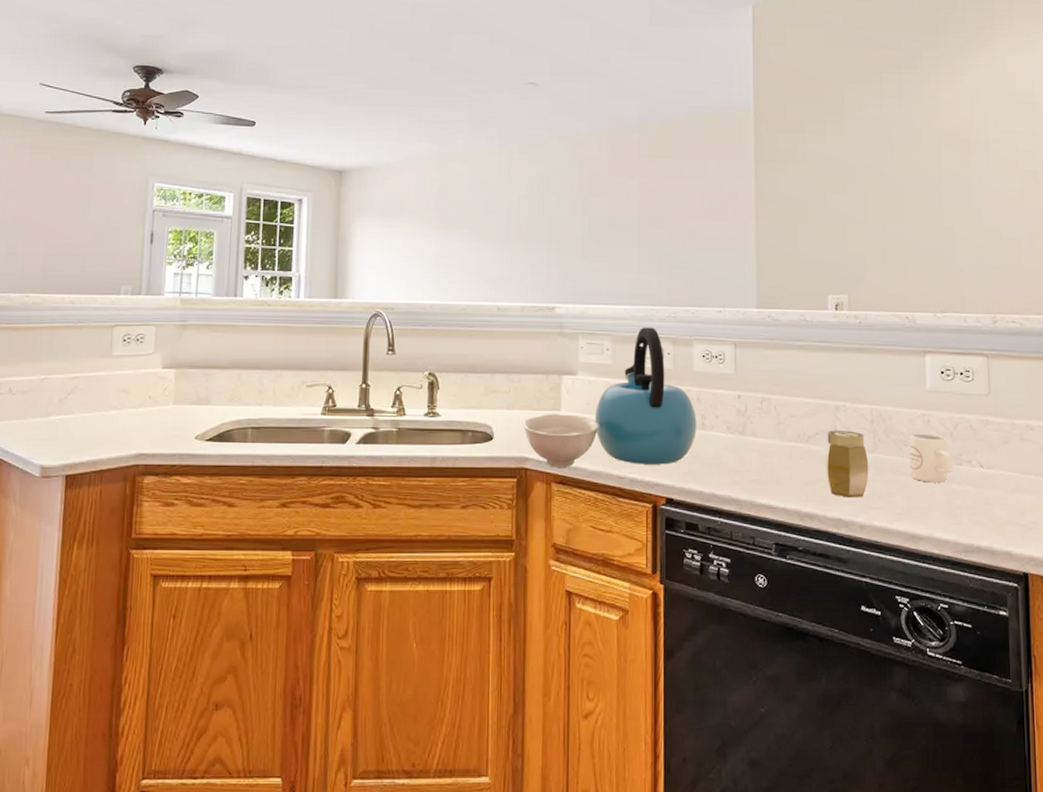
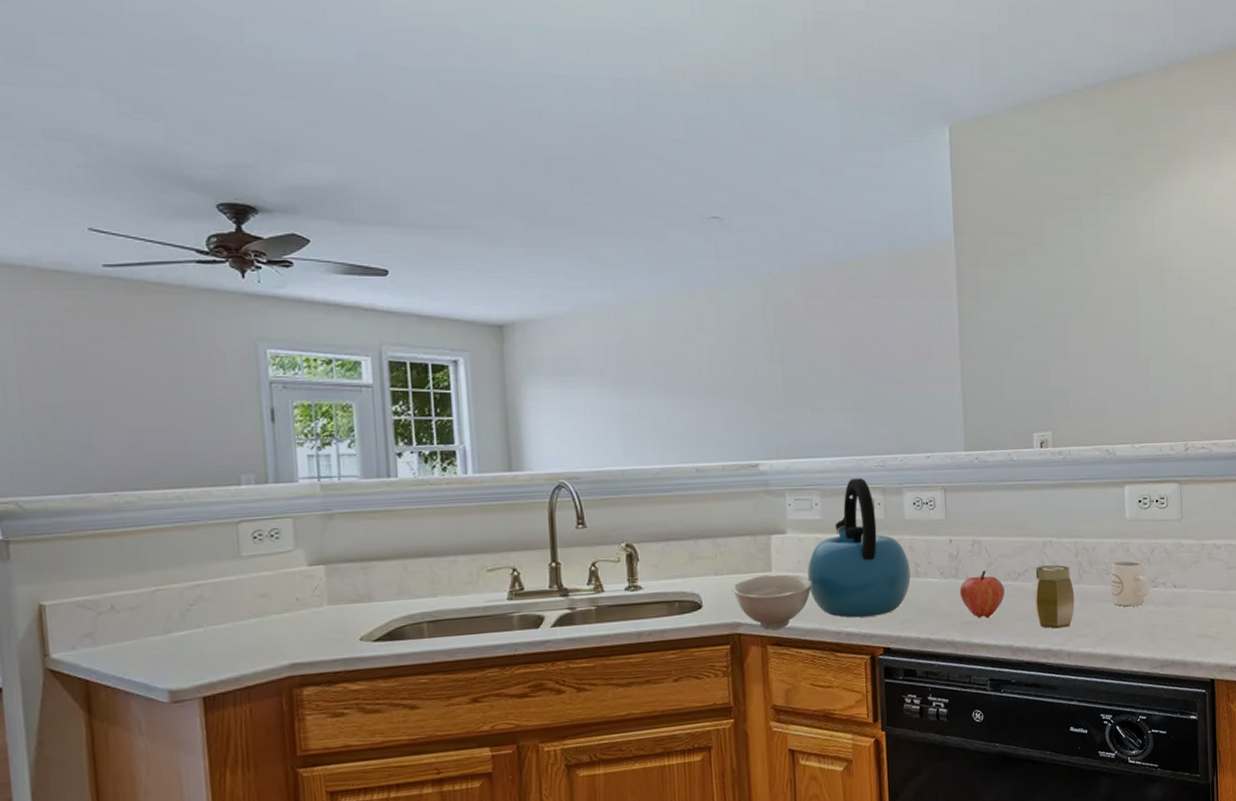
fruit: none [746,429,793,479] -> present [959,570,1004,619]

